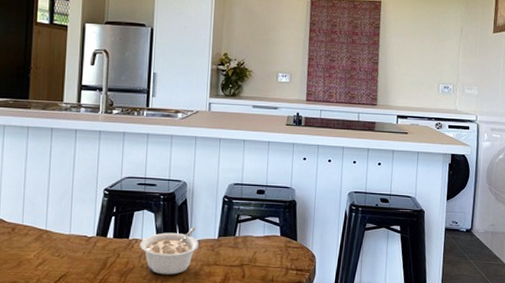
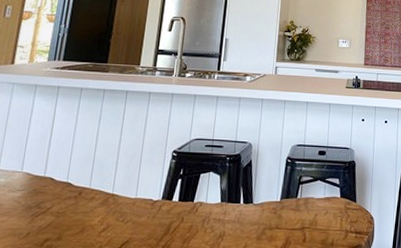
legume: present [140,227,200,275] -> none [204,189,263,240]

